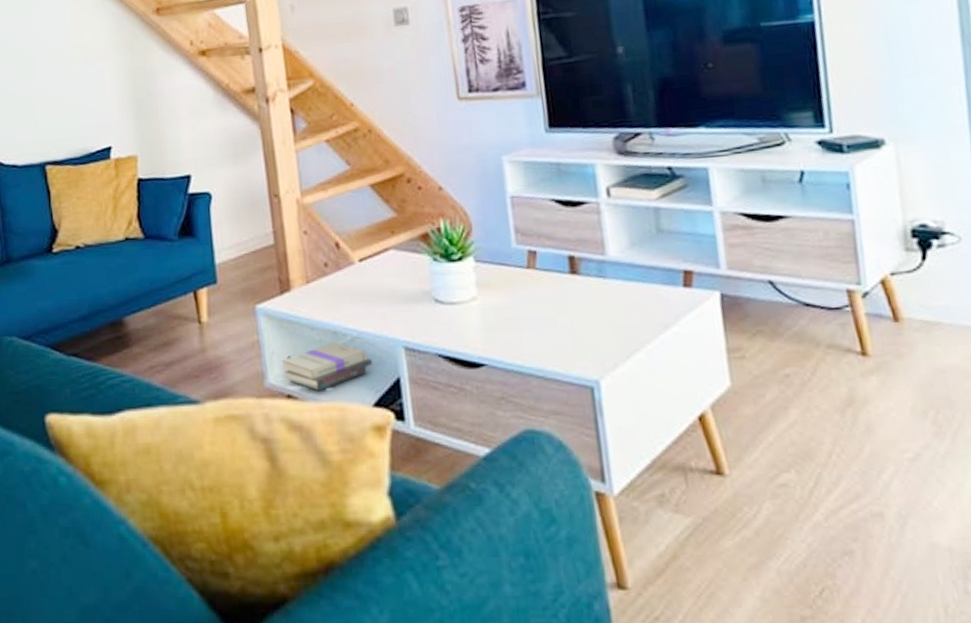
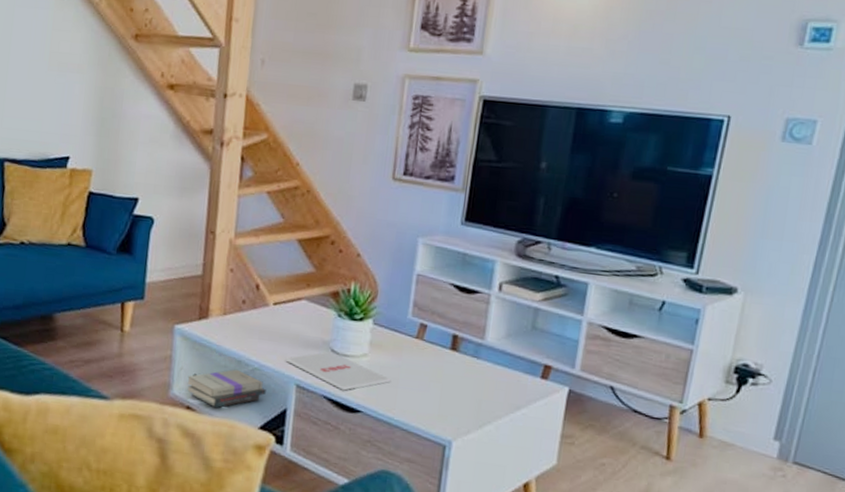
magazine: none [385,302,511,344] -> present [285,351,391,391]

